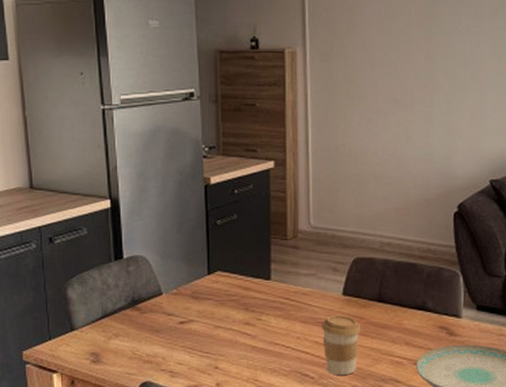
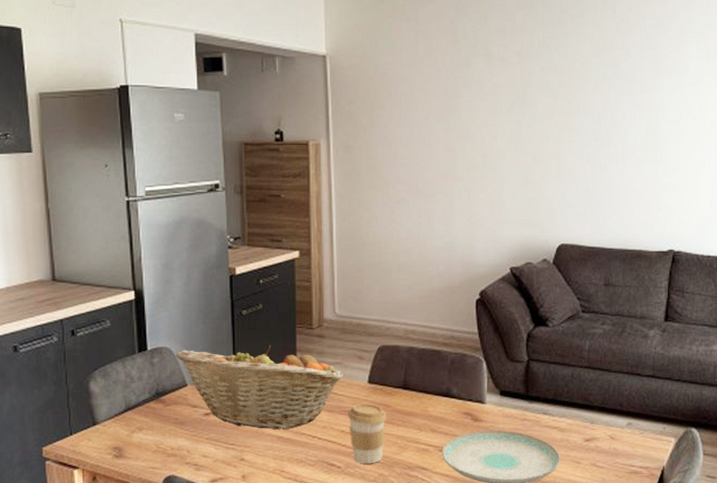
fruit basket: none [150,254,318,339] -> present [175,344,344,429]

